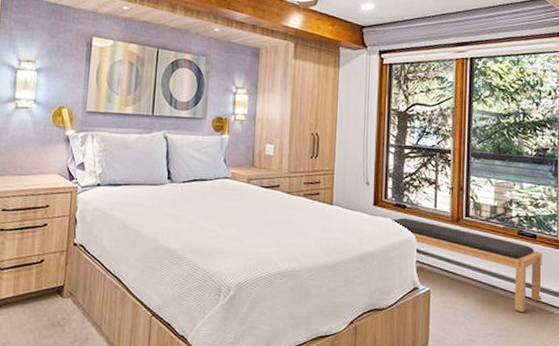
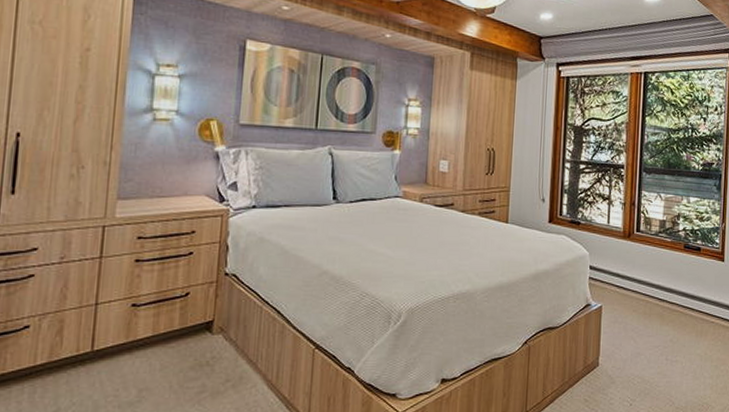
bench: present [390,217,542,313] -> none [564,234,706,324]

